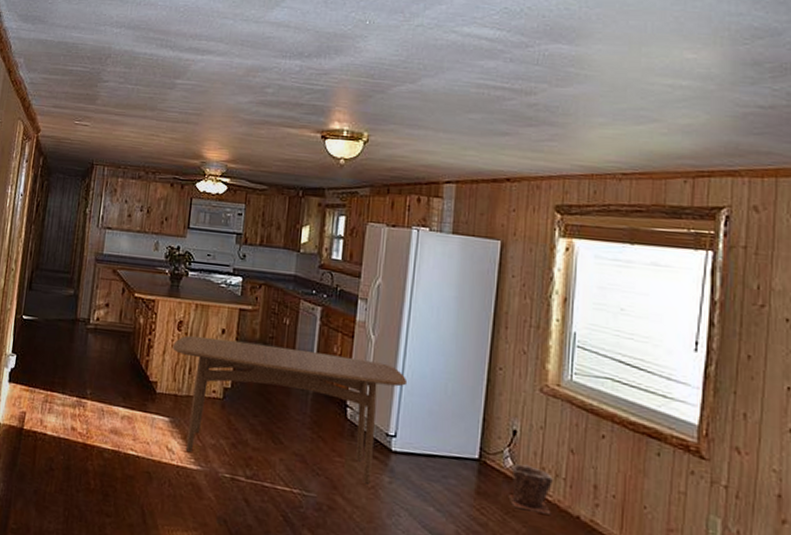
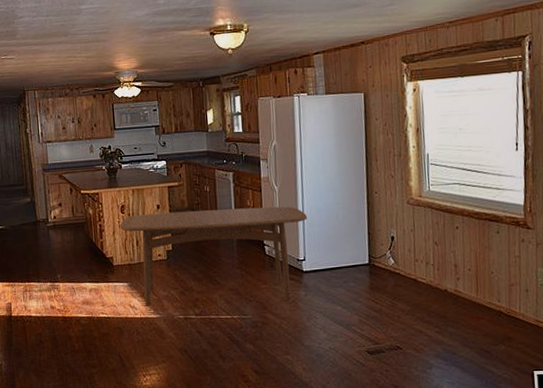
plant pot: present [508,464,555,515] -> none [393,259,426,294]

